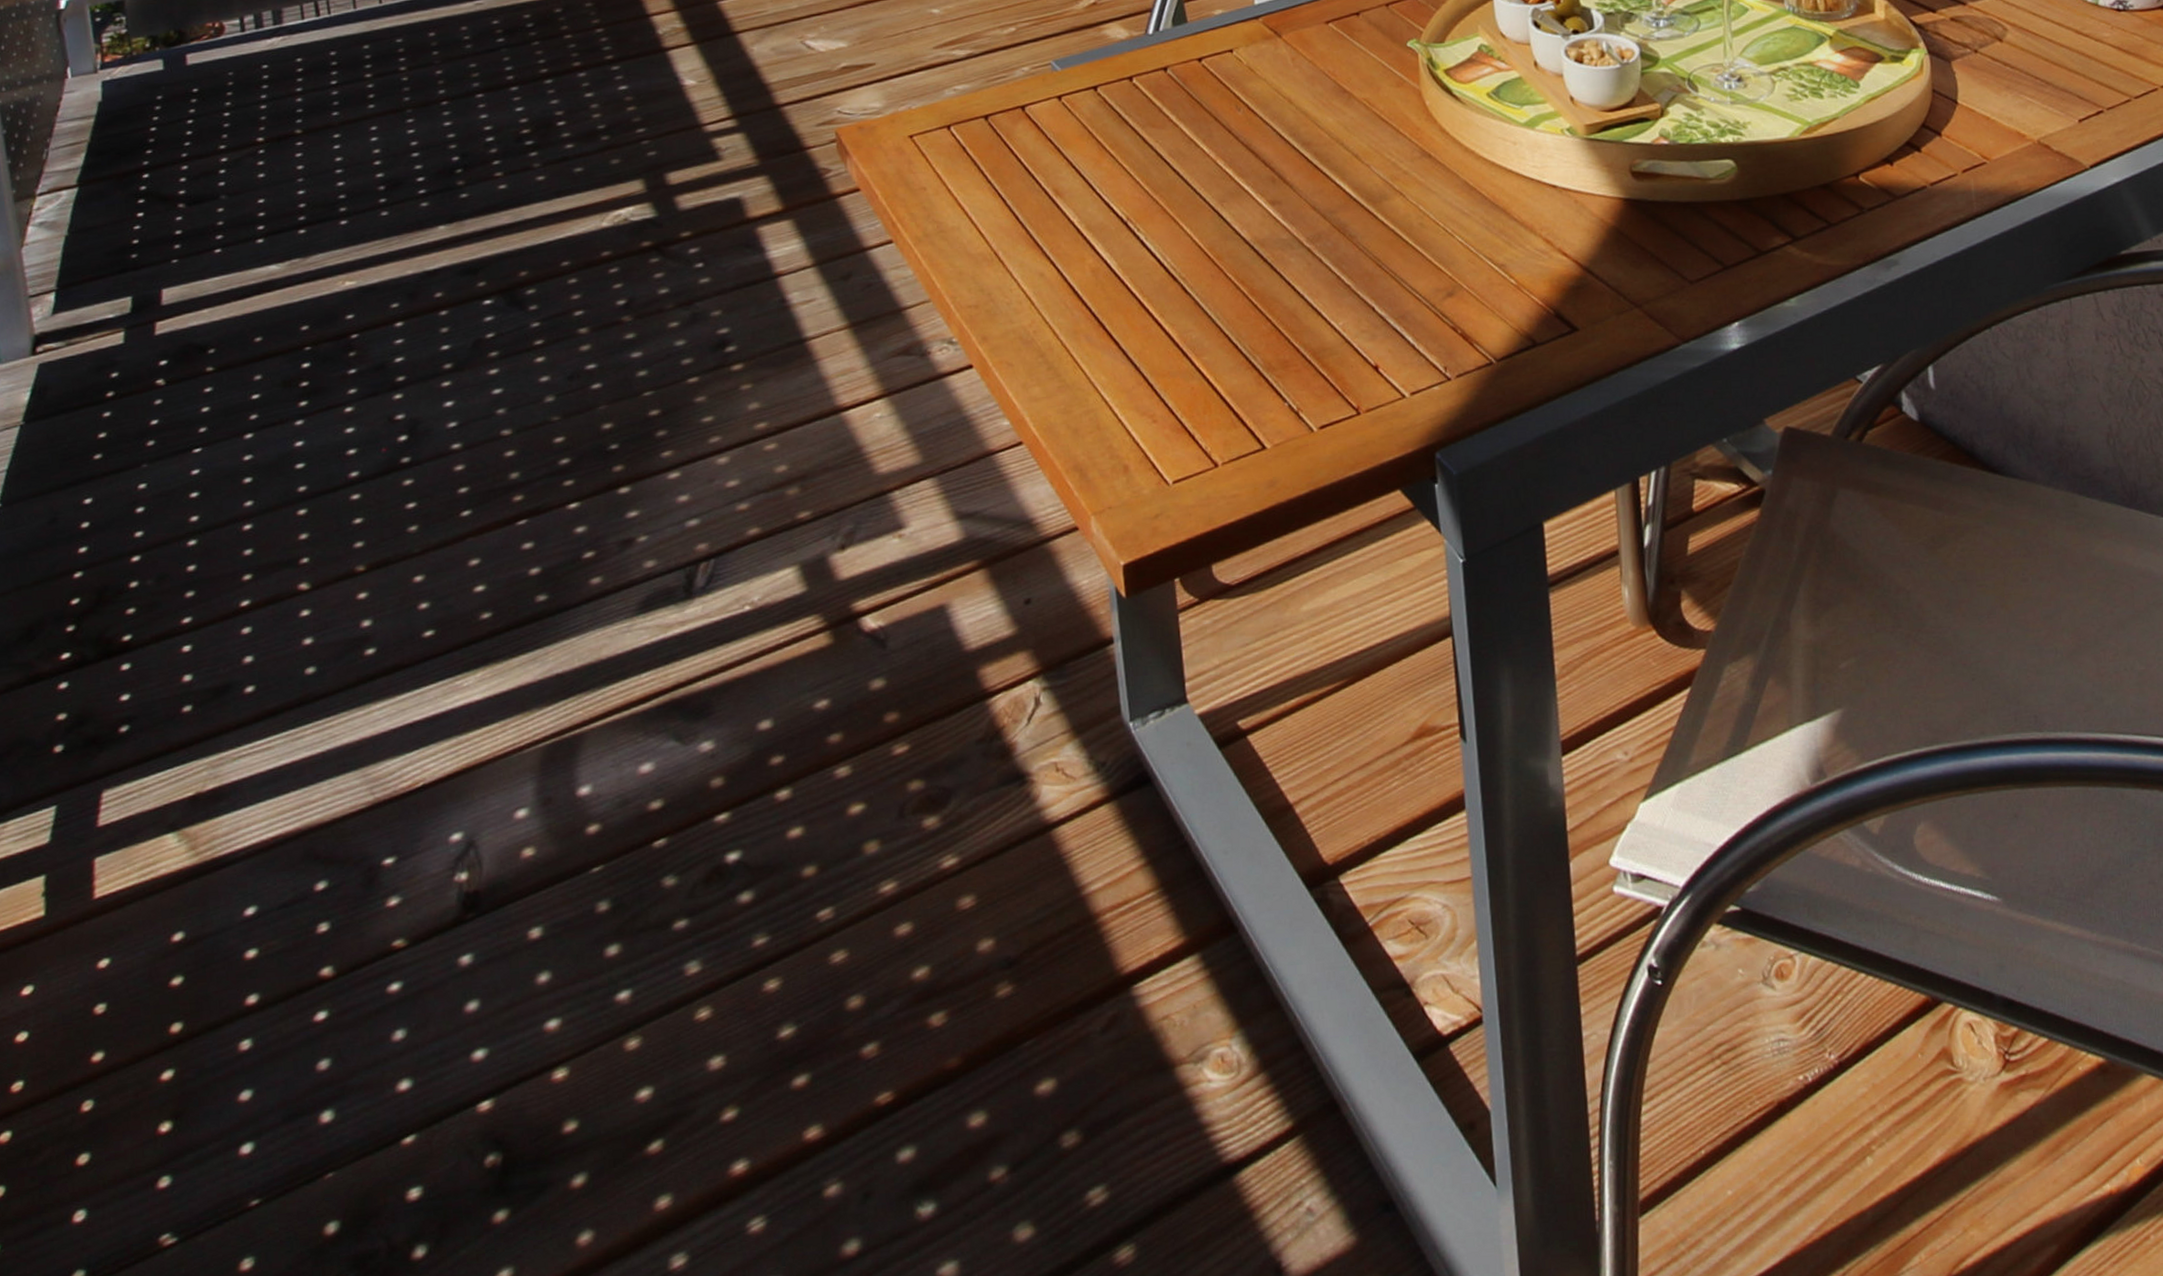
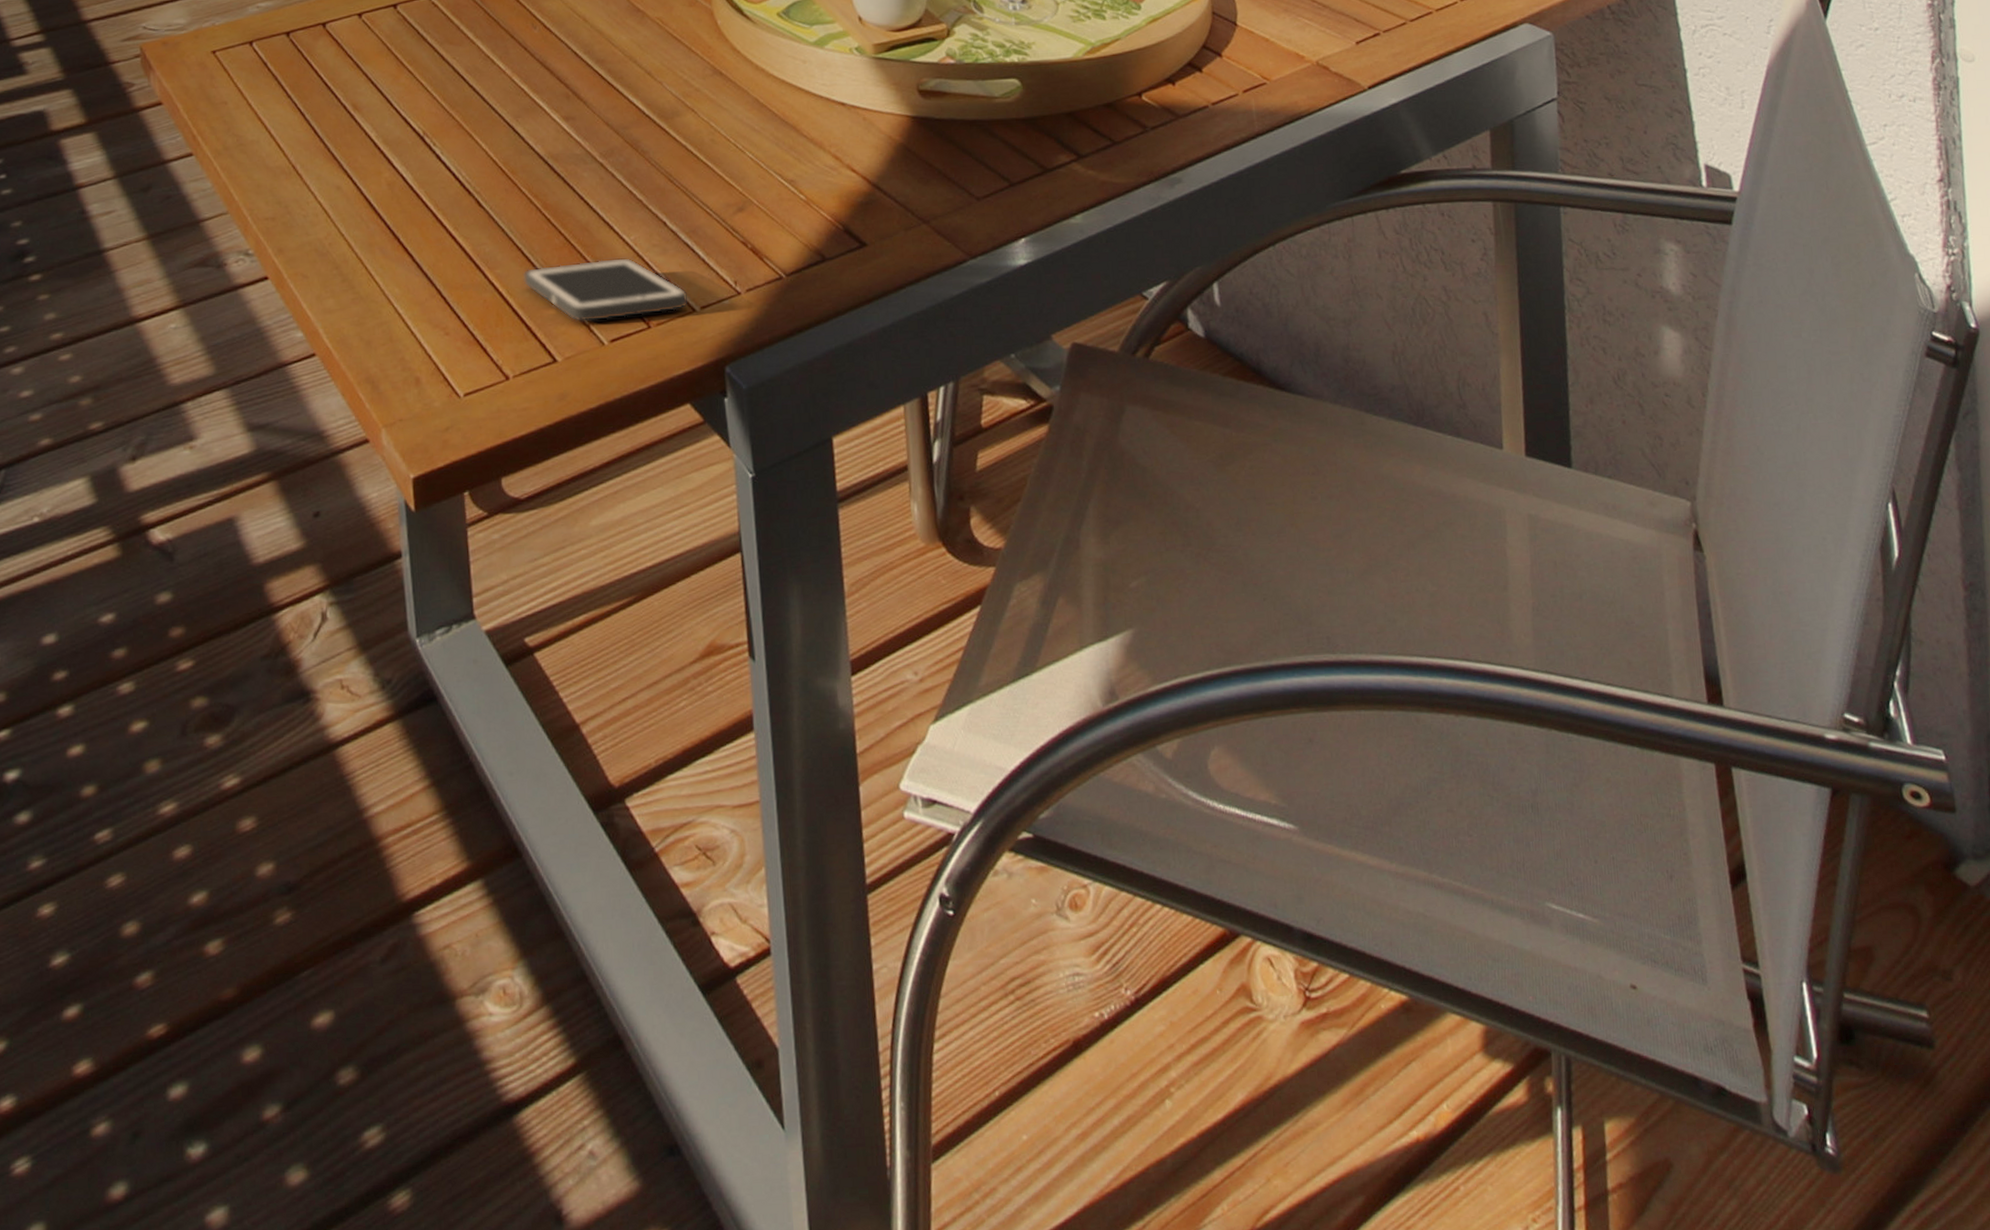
cell phone: none [1230,343,1399,409] -> present [522,257,690,322]

